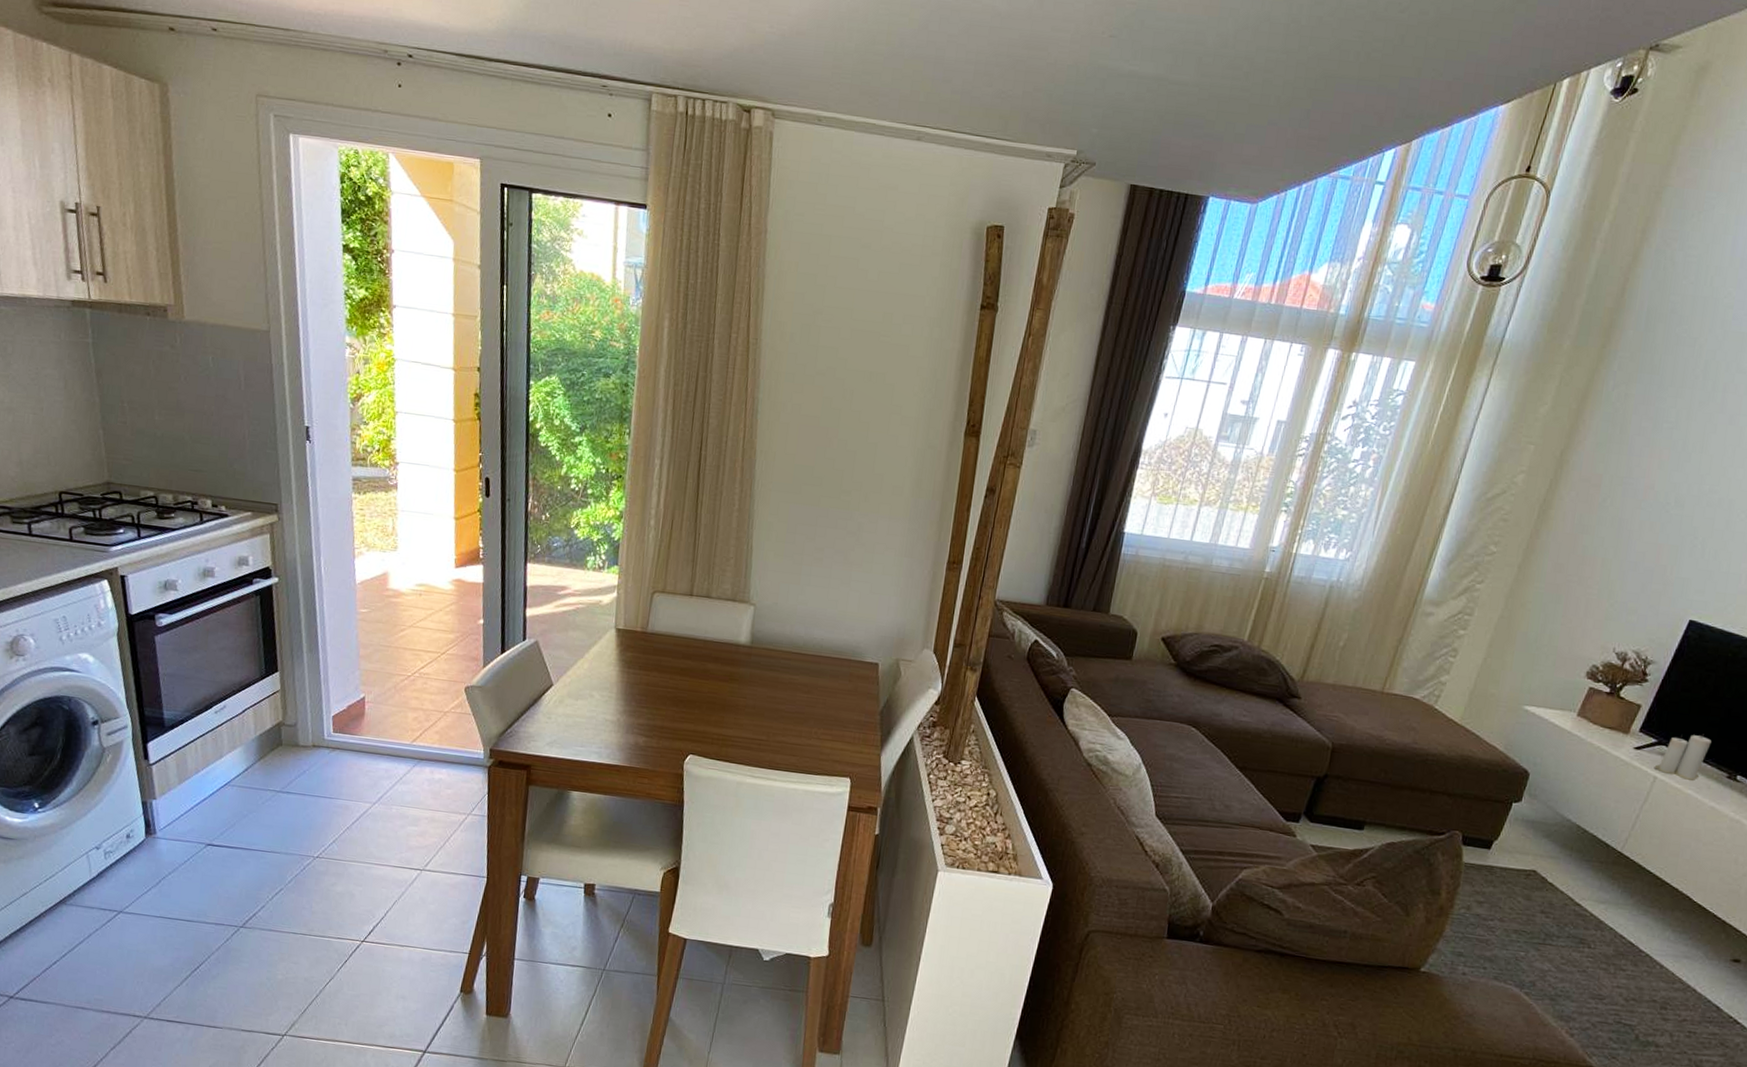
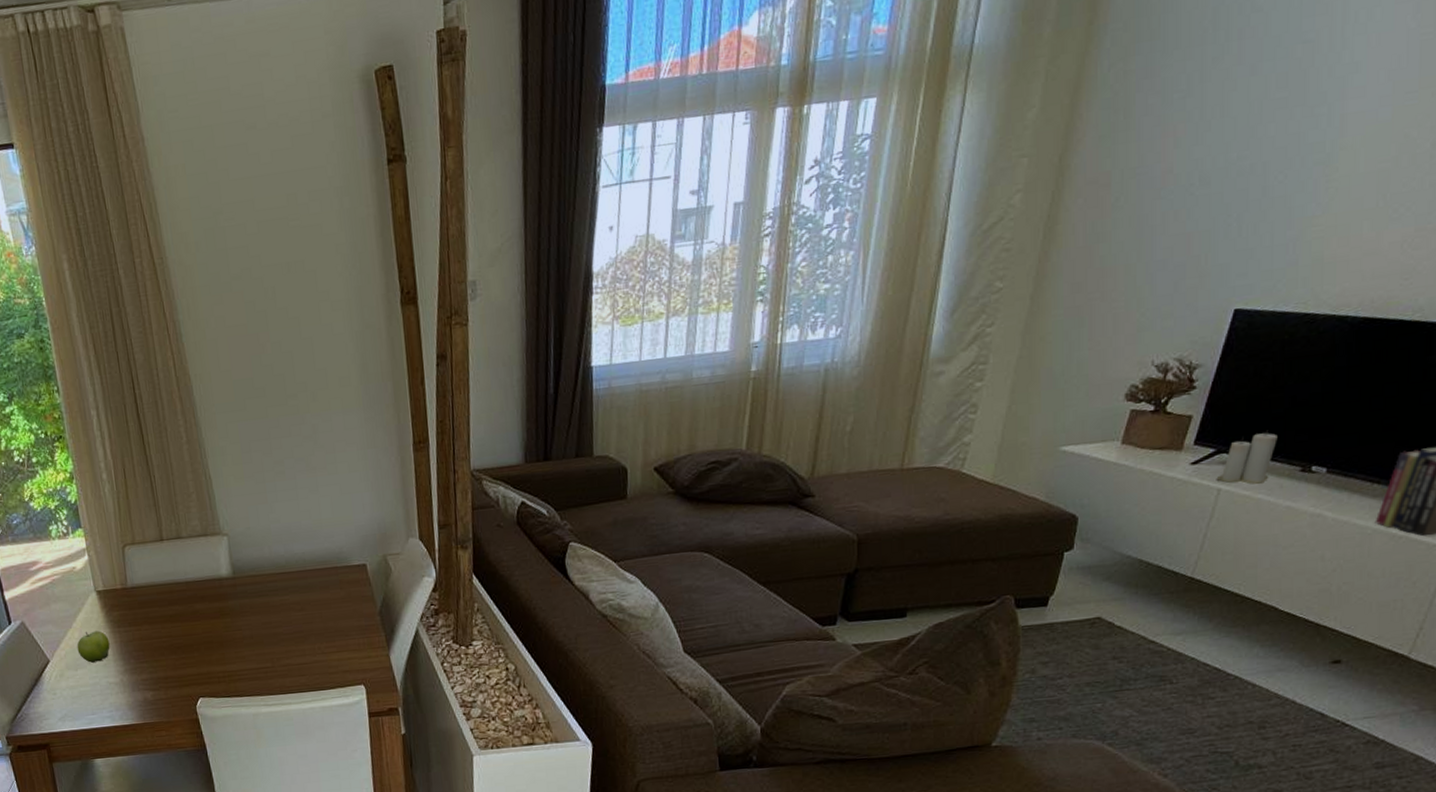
fruit: none [583,665,617,697] -> present [76,631,110,663]

